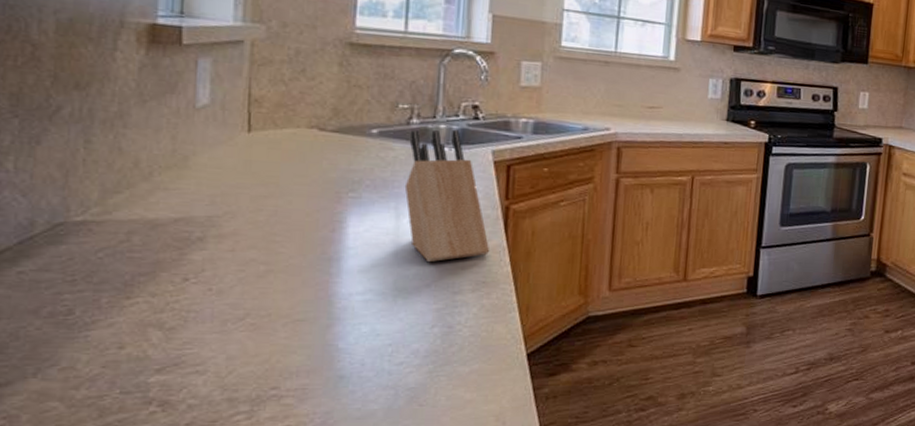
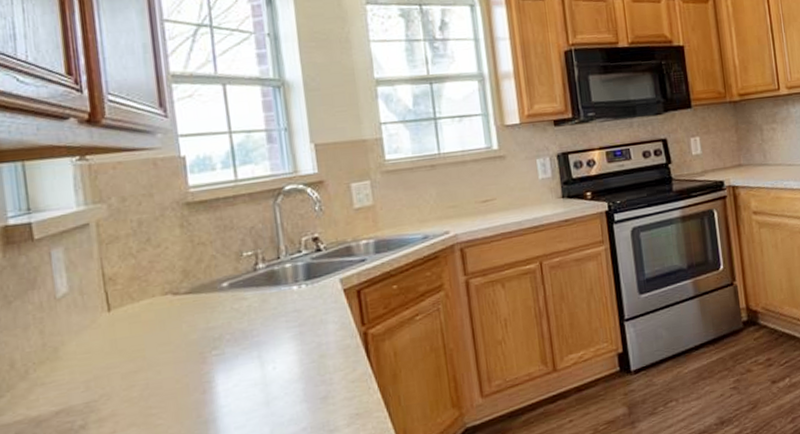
knife block: present [404,129,490,263] -> none [258,265,357,406]

